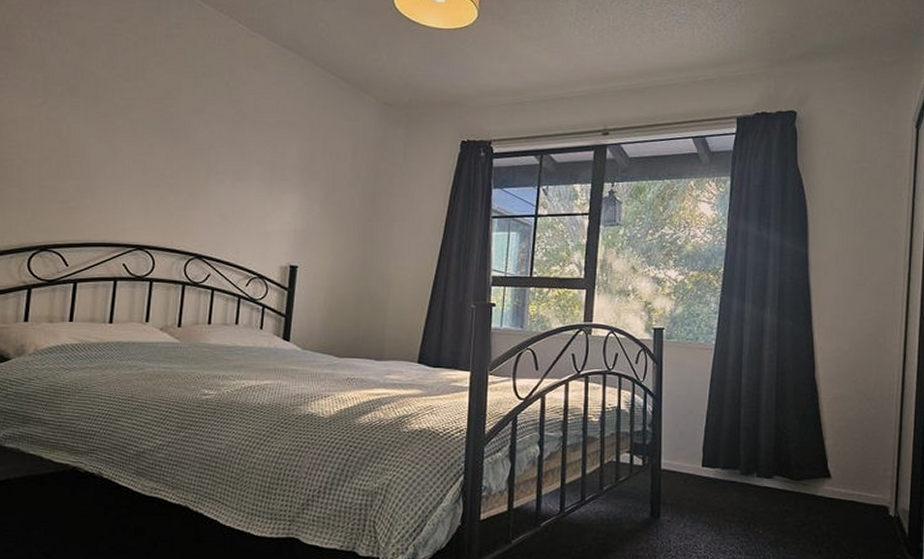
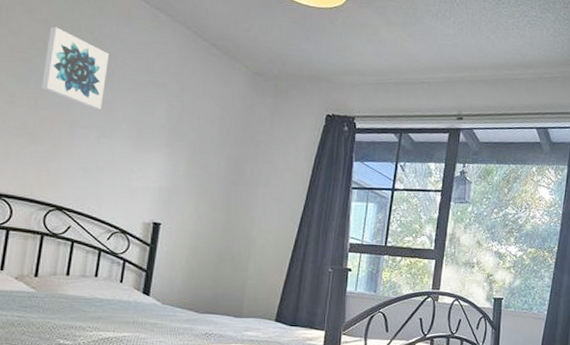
wall art: none [178,74,241,155] -> present [42,26,110,110]

